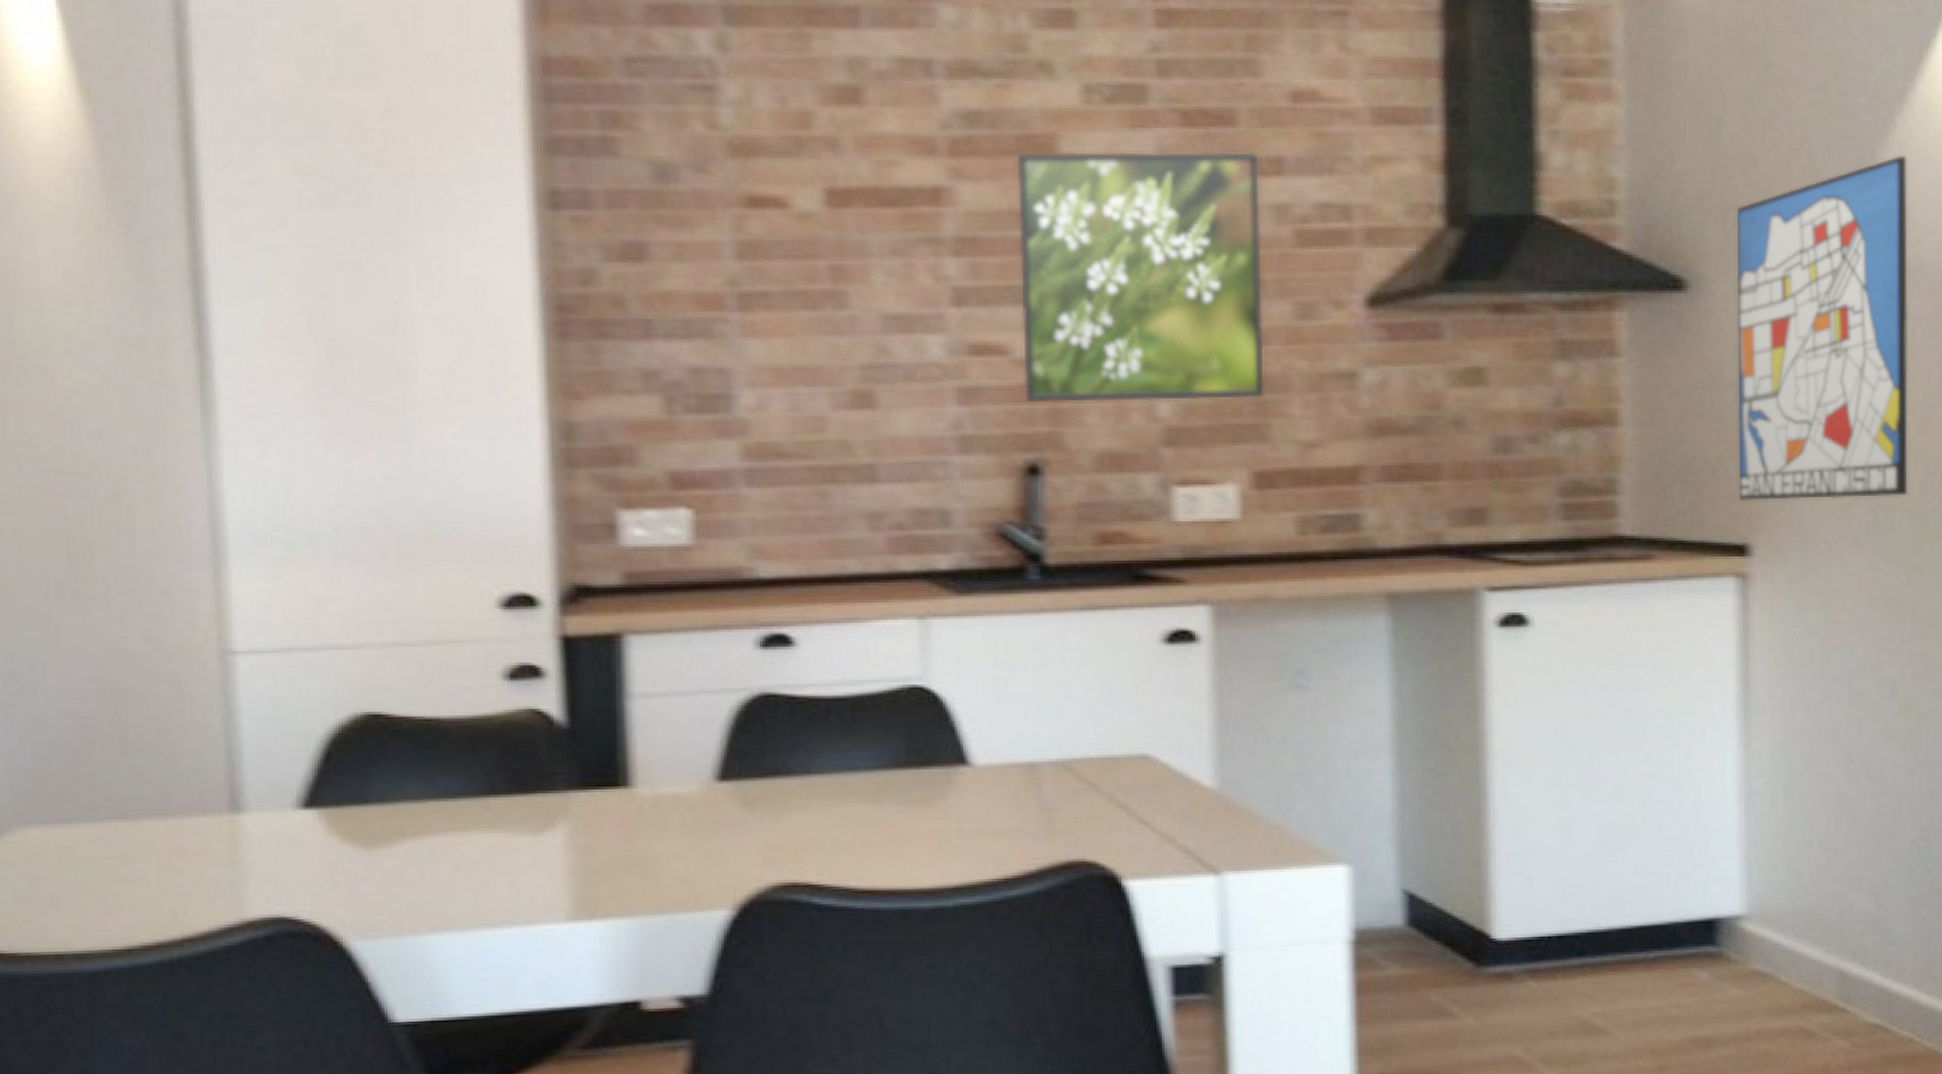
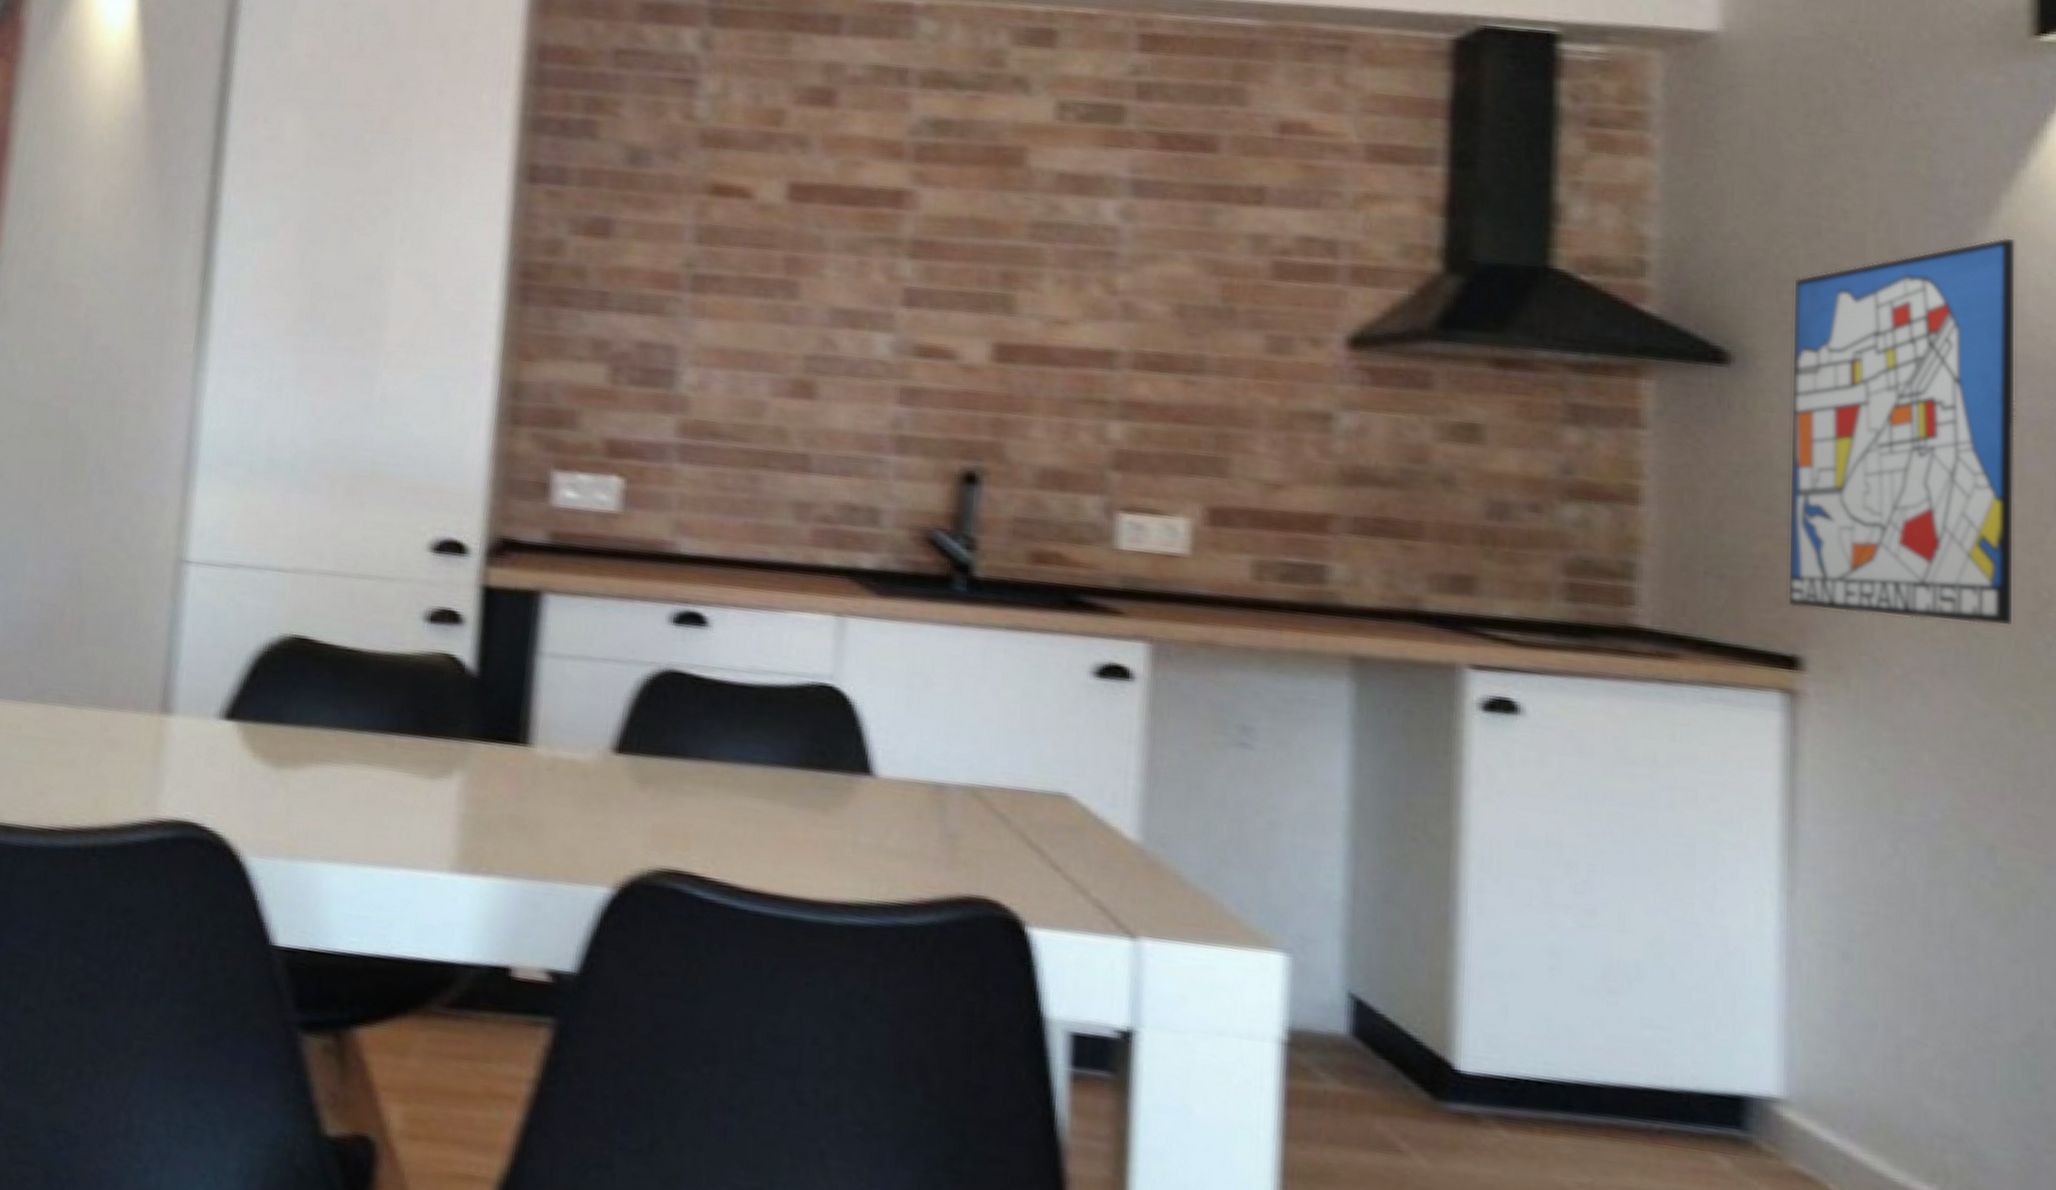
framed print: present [1015,151,1266,404] -> none [967,162,1240,432]

